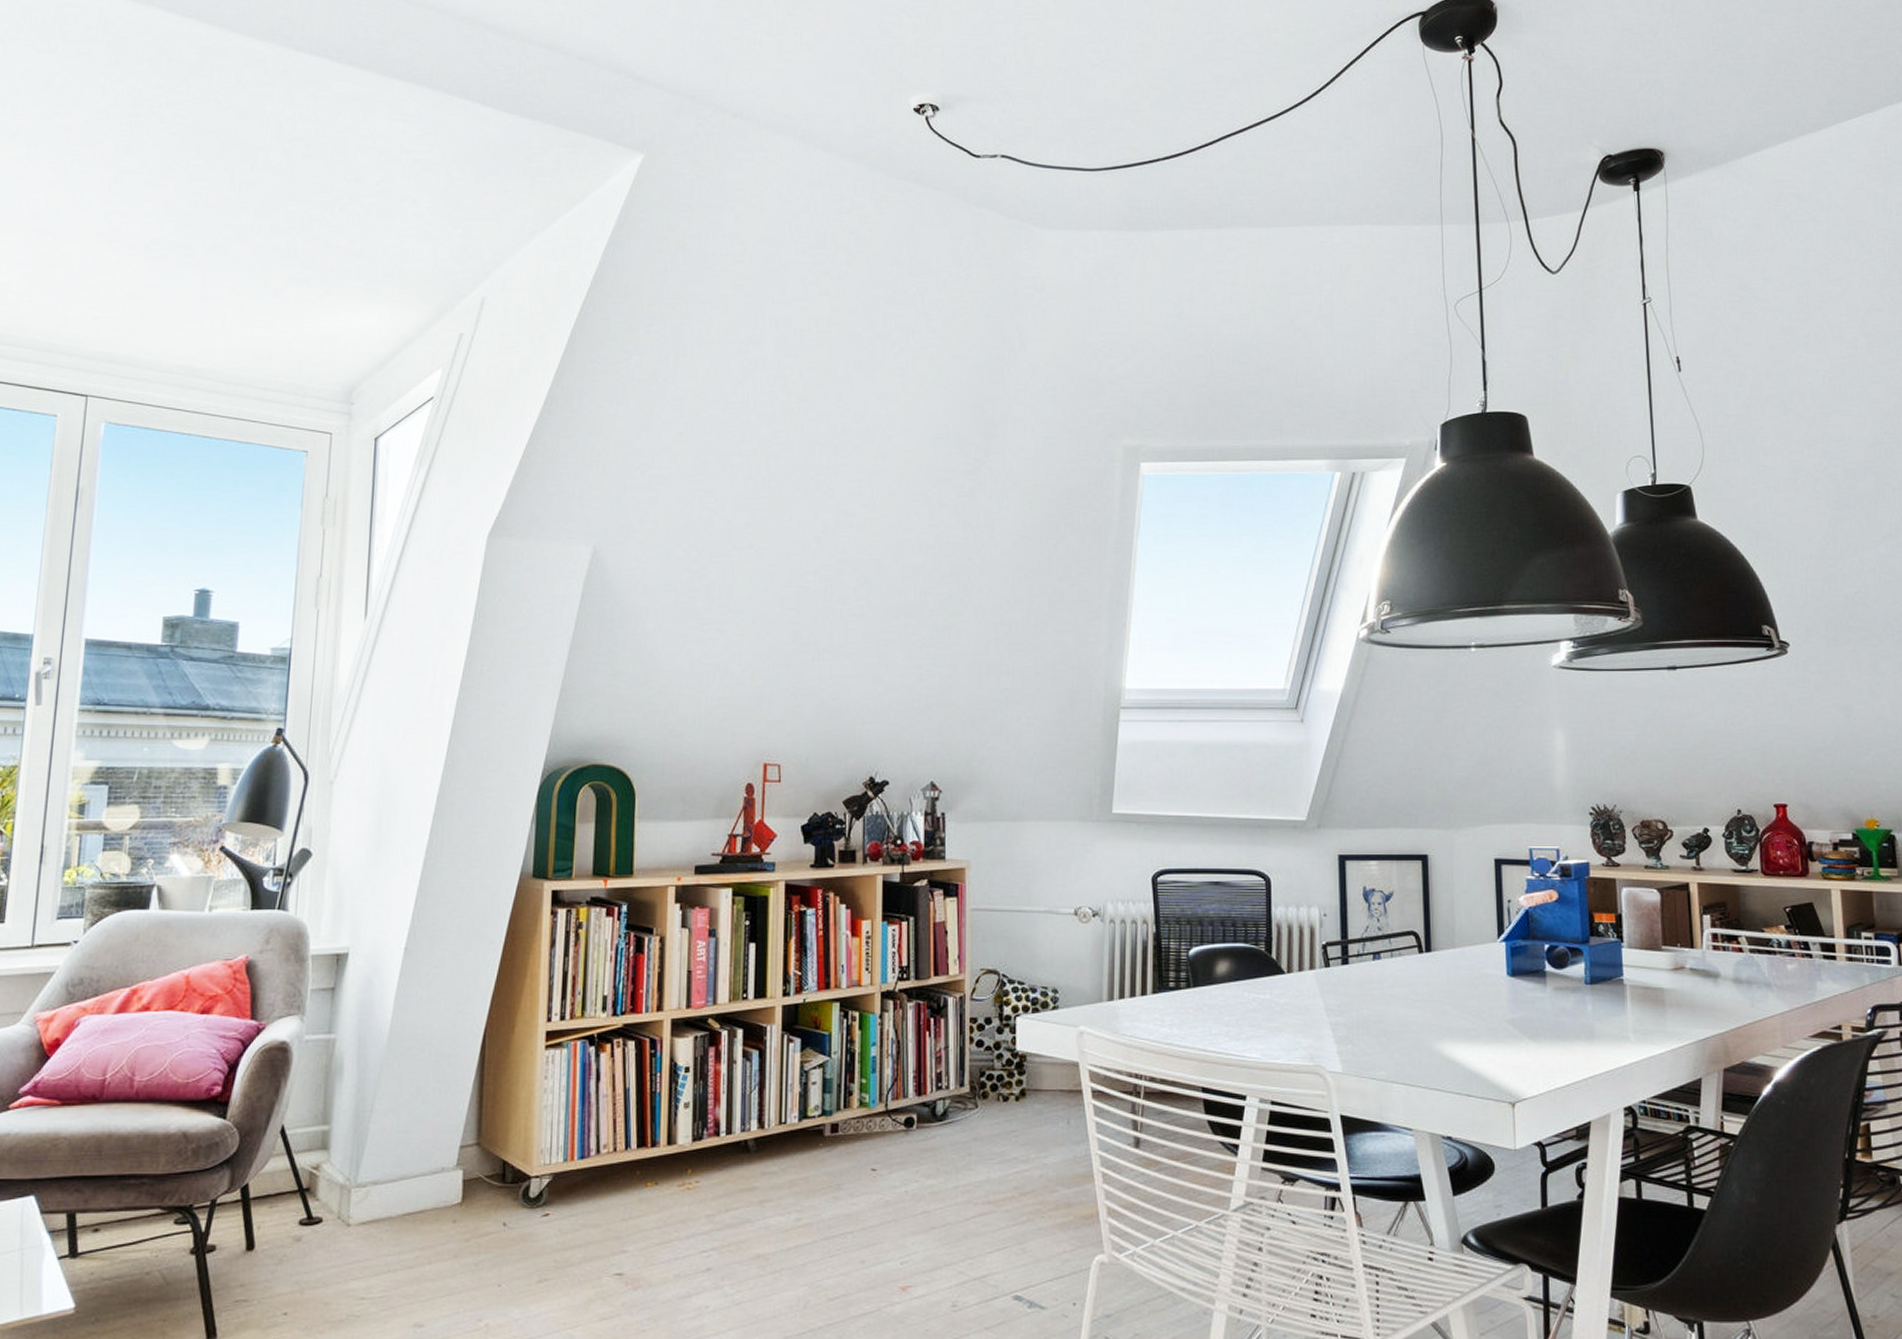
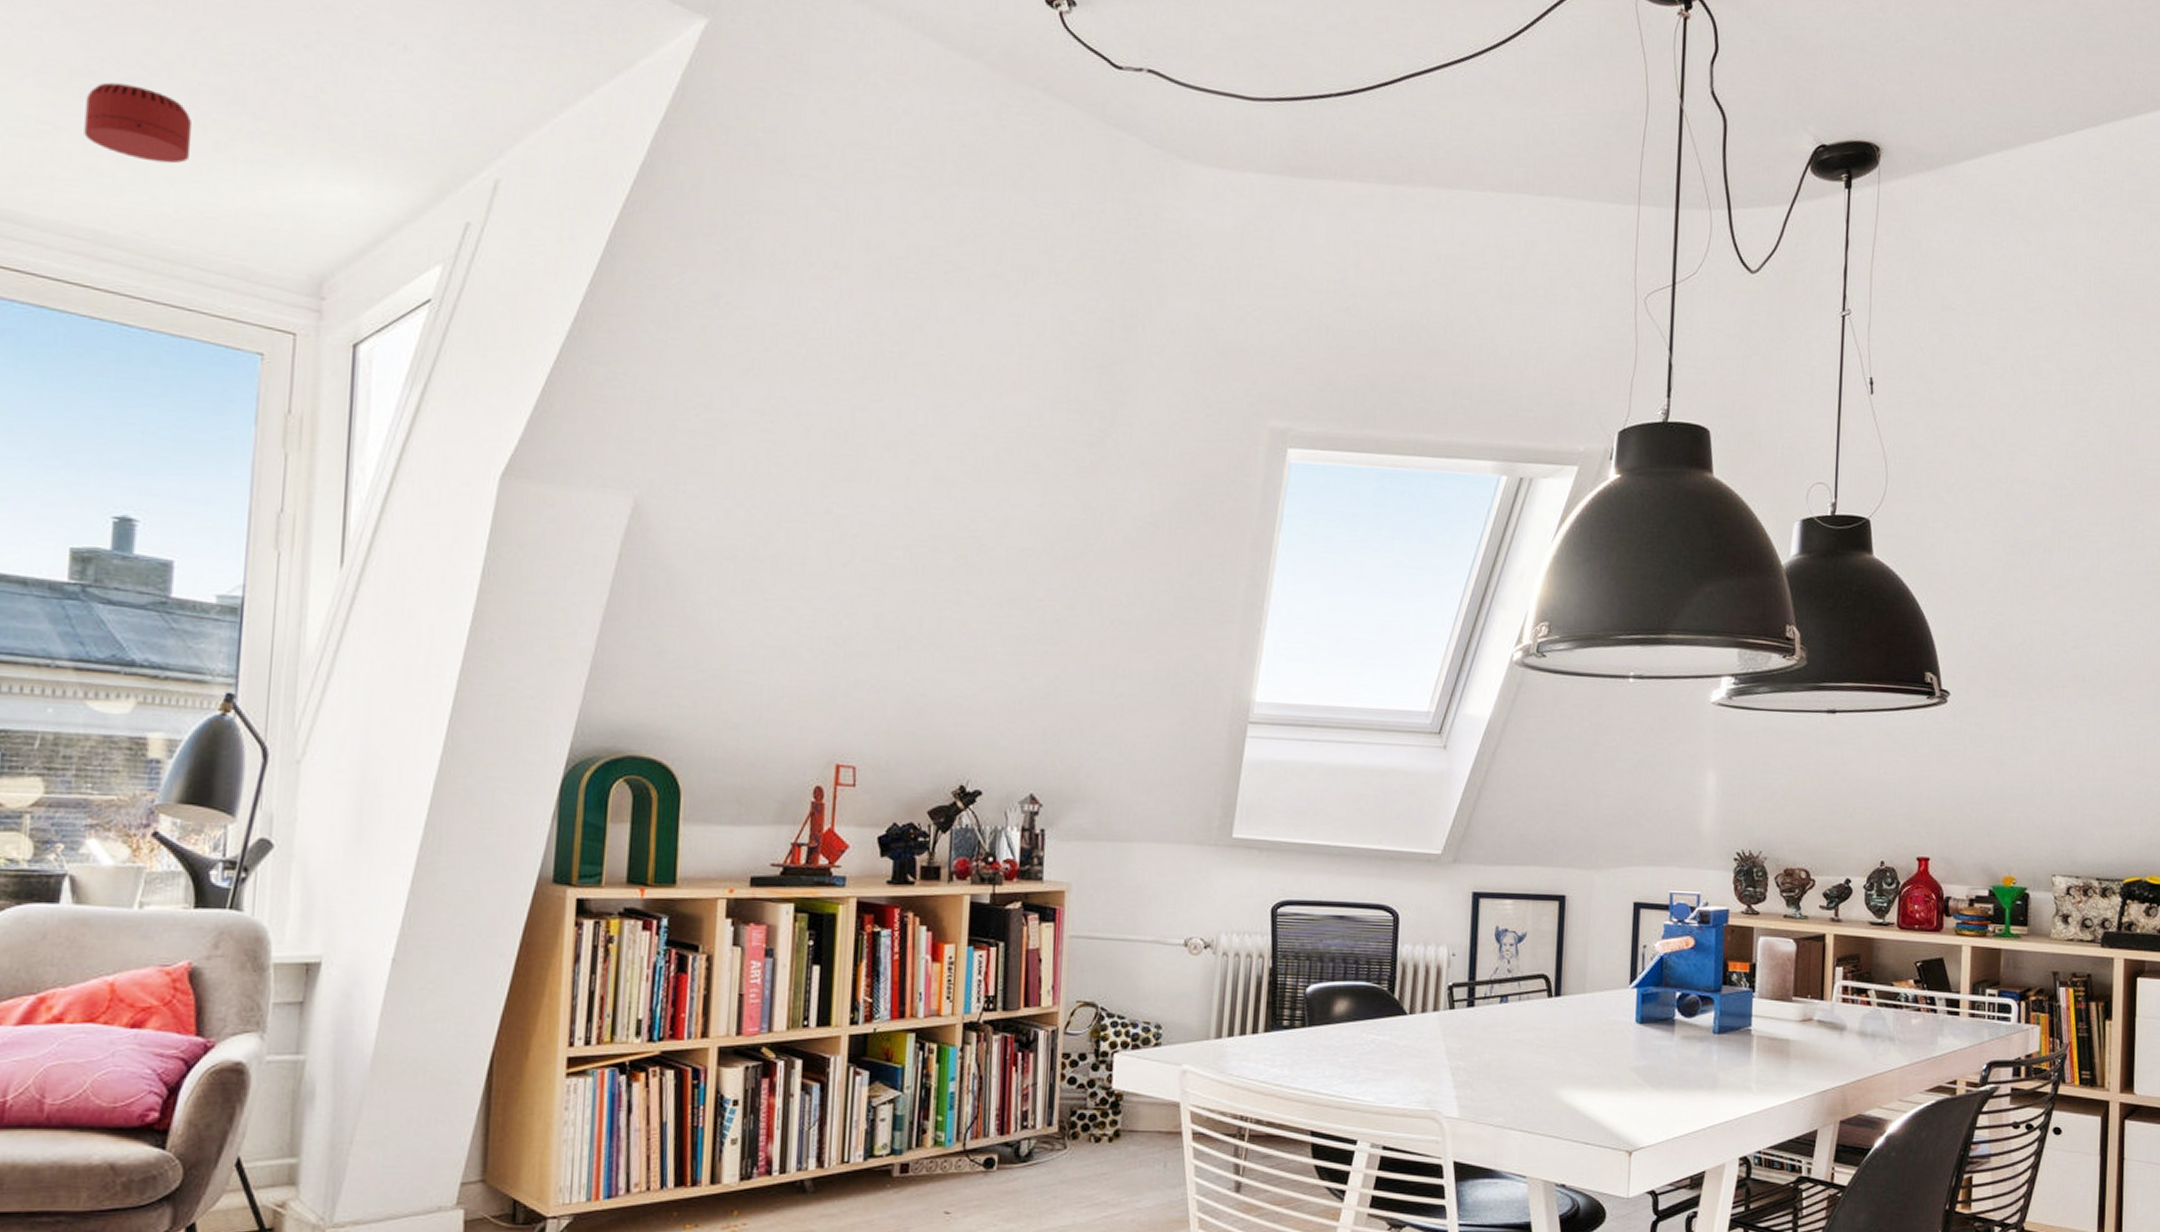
smoke detector: none [179,252,258,309] -> present [84,82,193,164]

